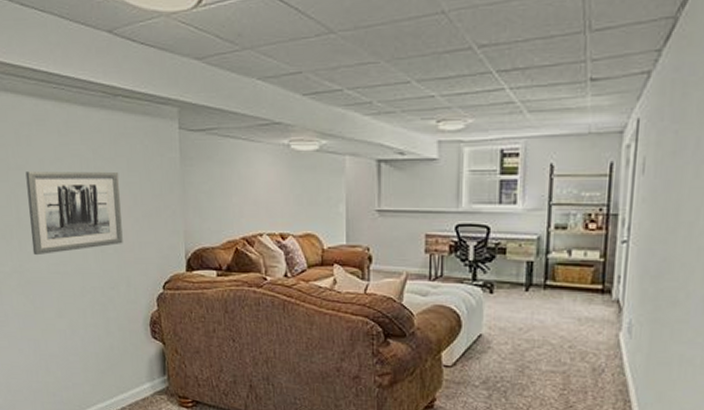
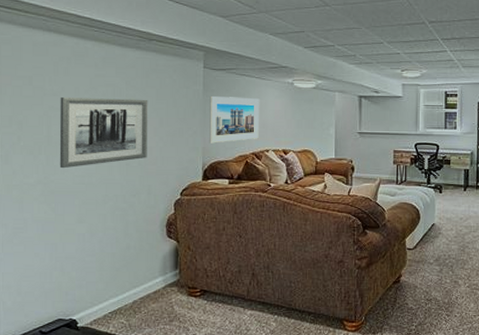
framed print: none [188,165,250,226] -> present [208,96,260,143]

